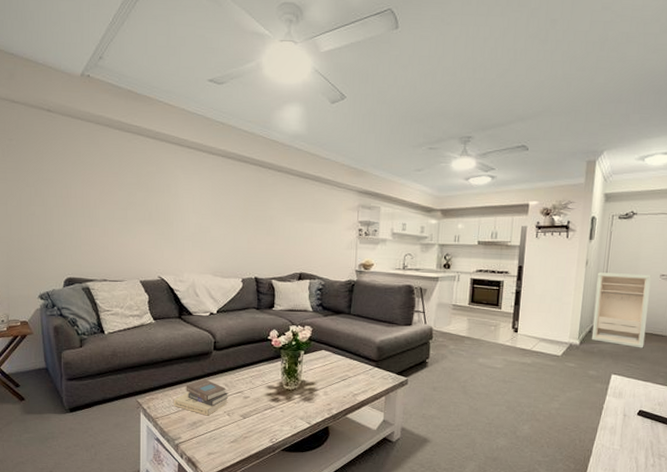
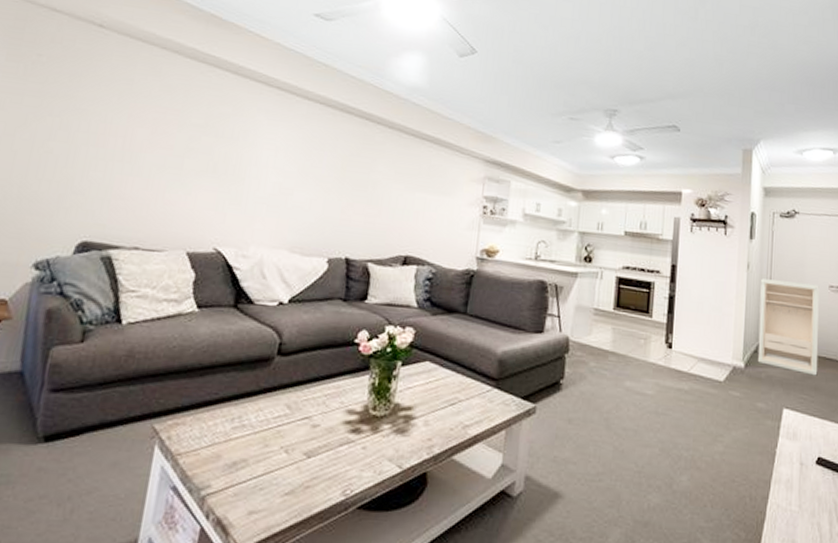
books: present [173,379,228,416] -> none [206,396,290,453]

